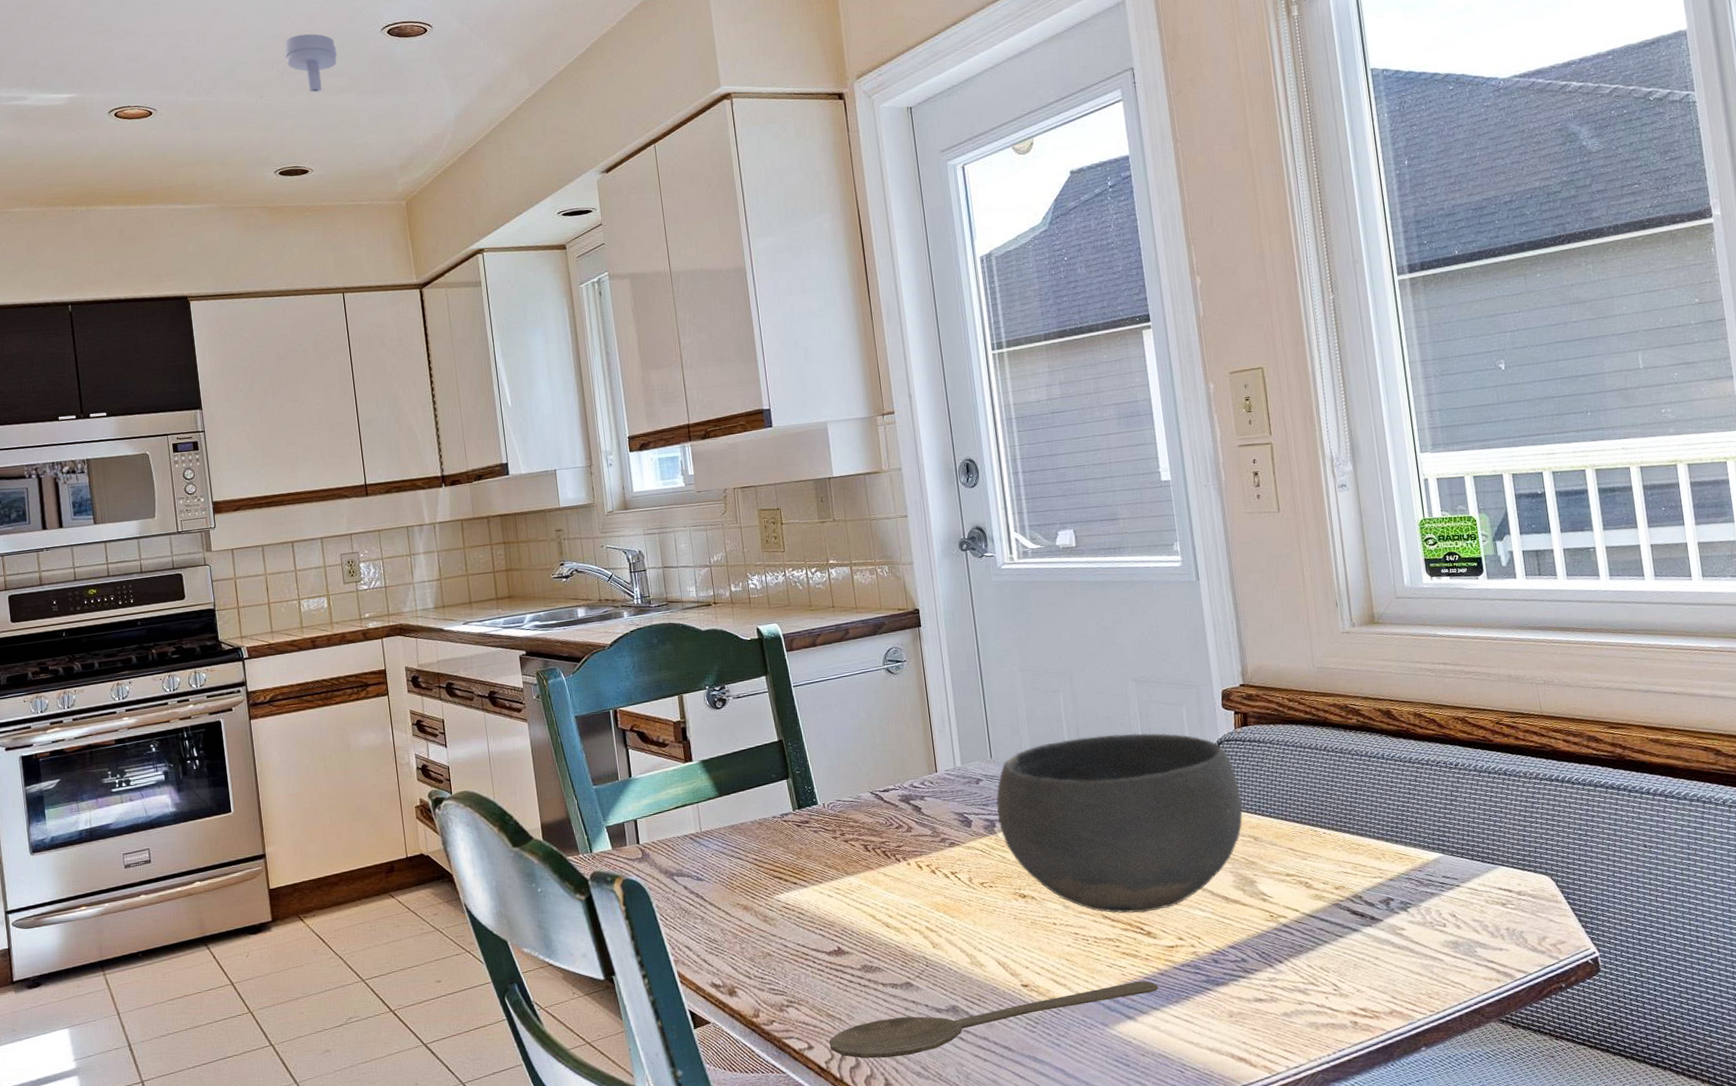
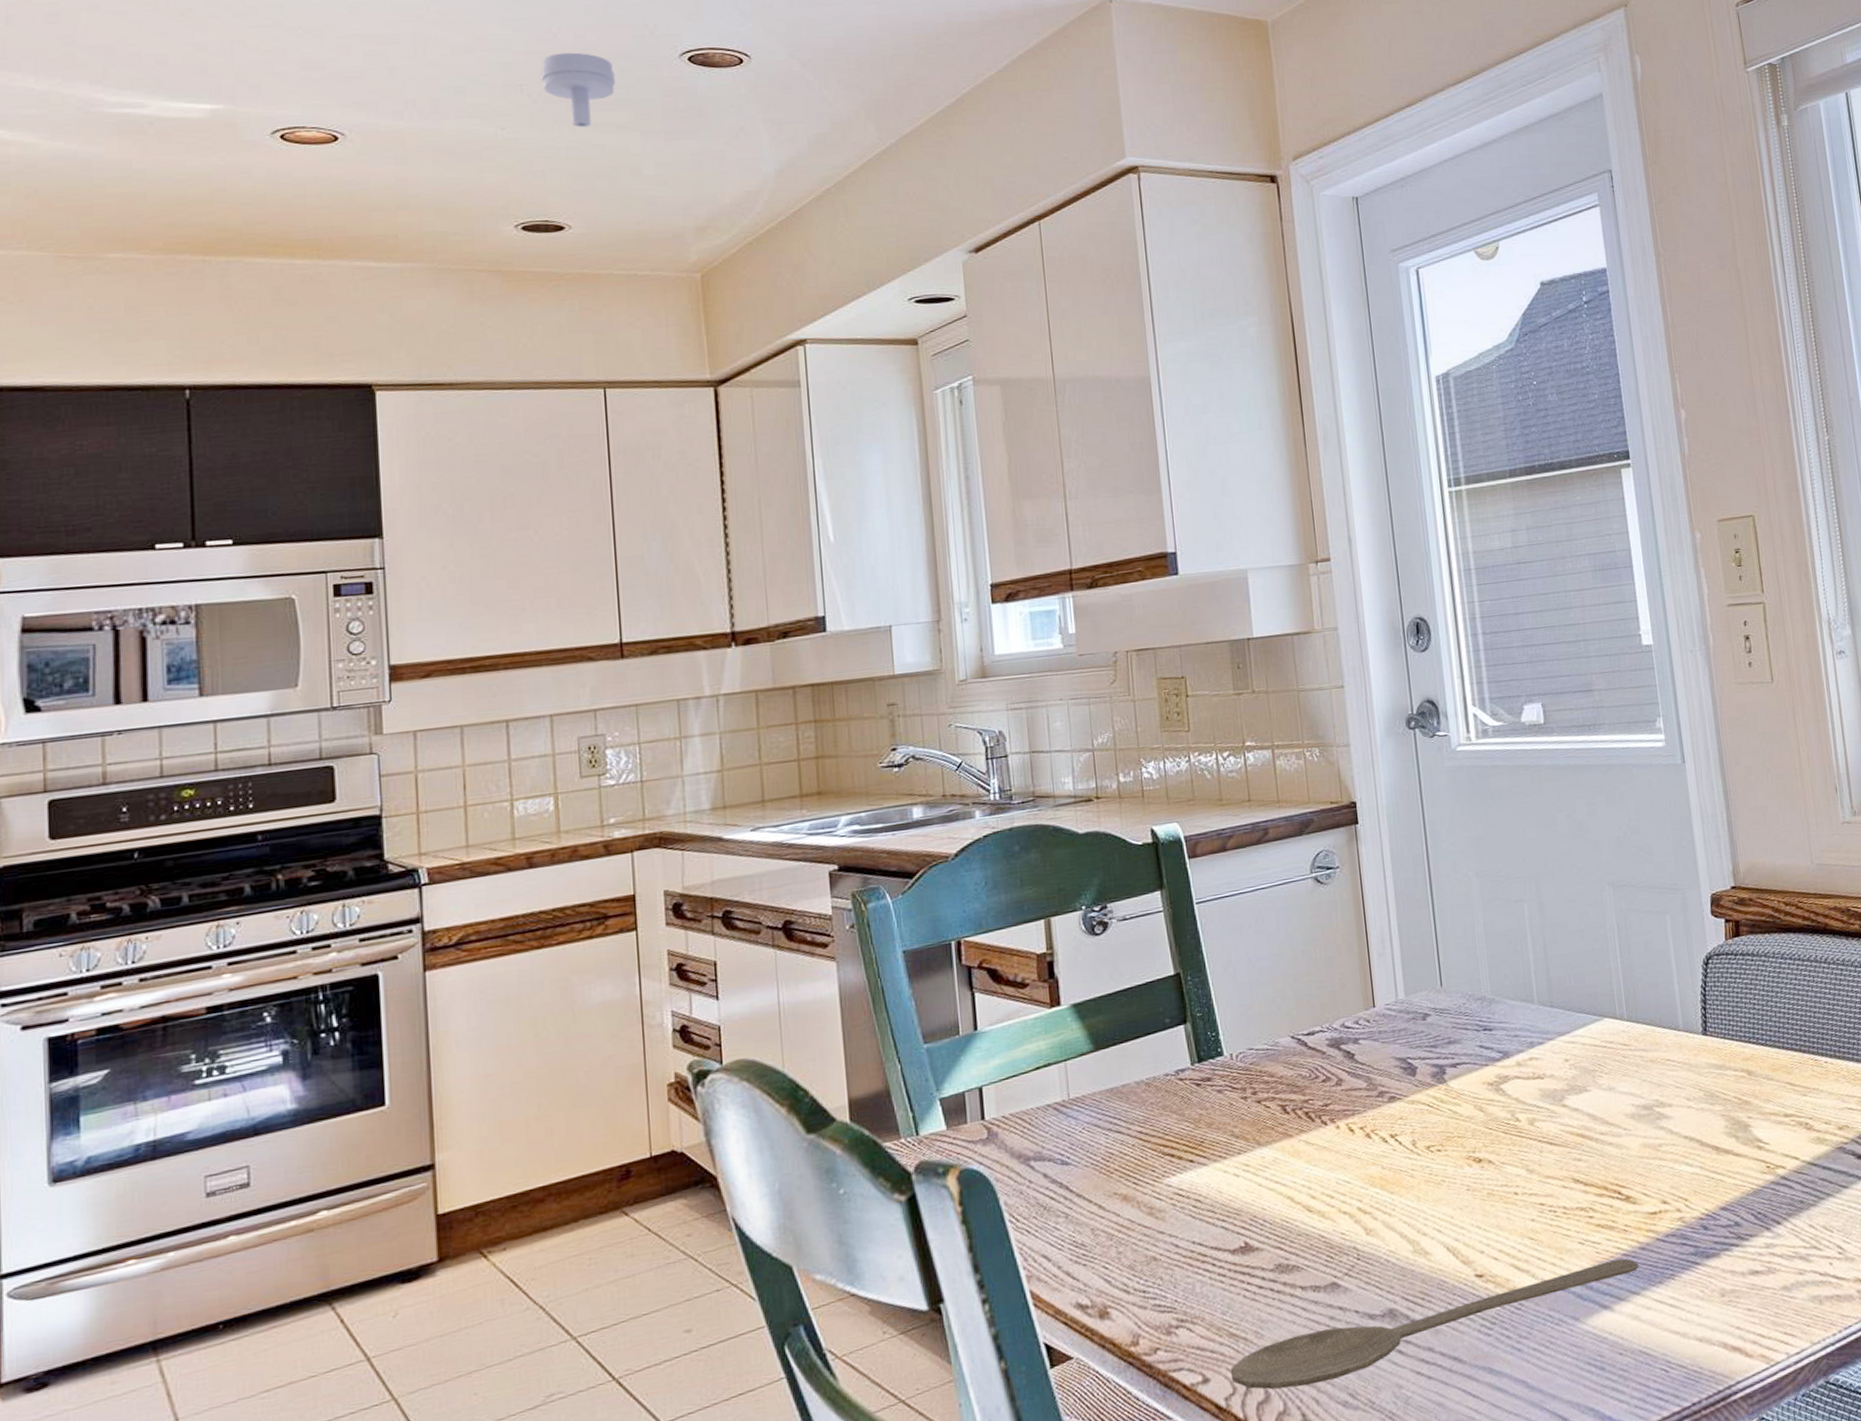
bowl: present [996,733,1244,914] -> none [1447,948,1736,1176]

